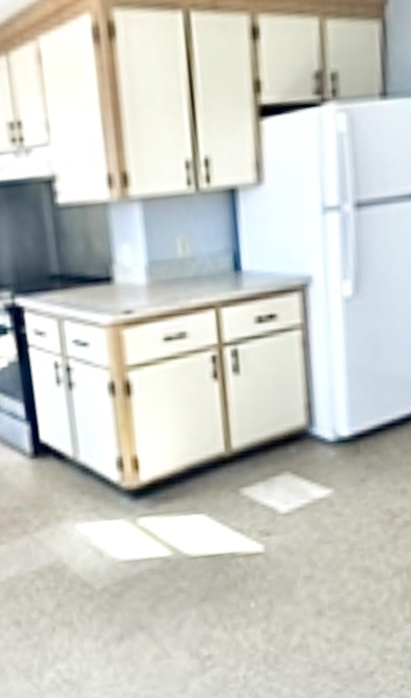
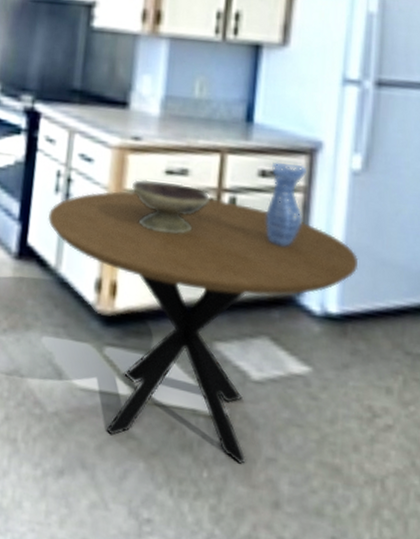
dining table: none [54,354,362,595] -> present [47,191,359,464]
decorative bowl: none [133,347,213,400] -> present [132,179,211,235]
vase: none [266,302,306,386] -> present [265,162,307,247]

